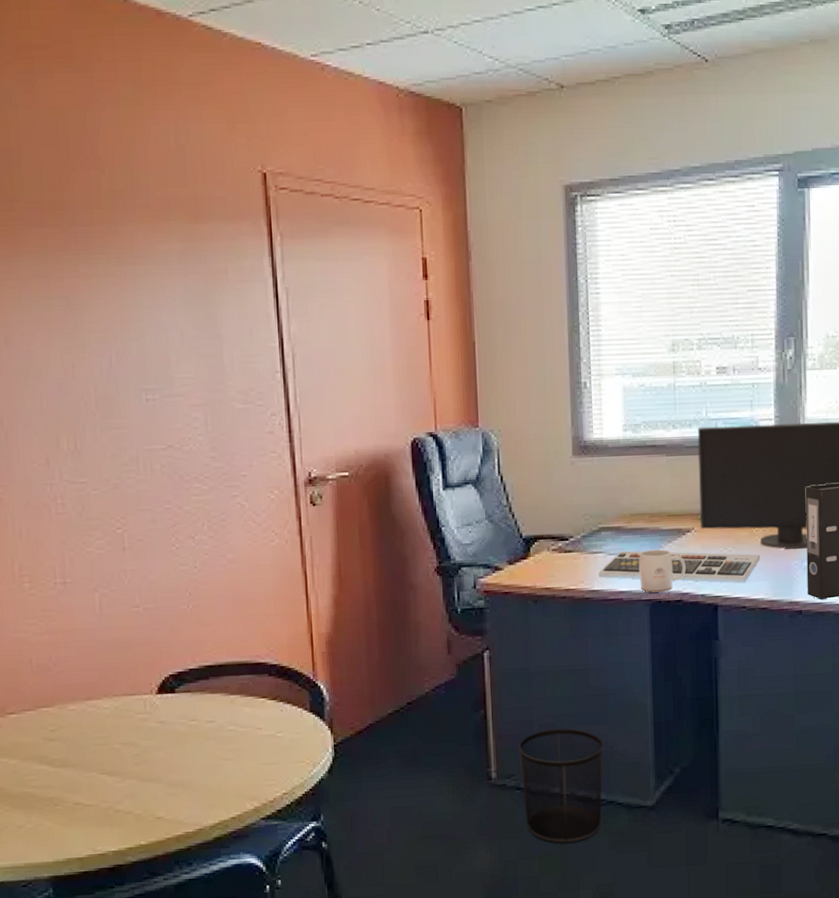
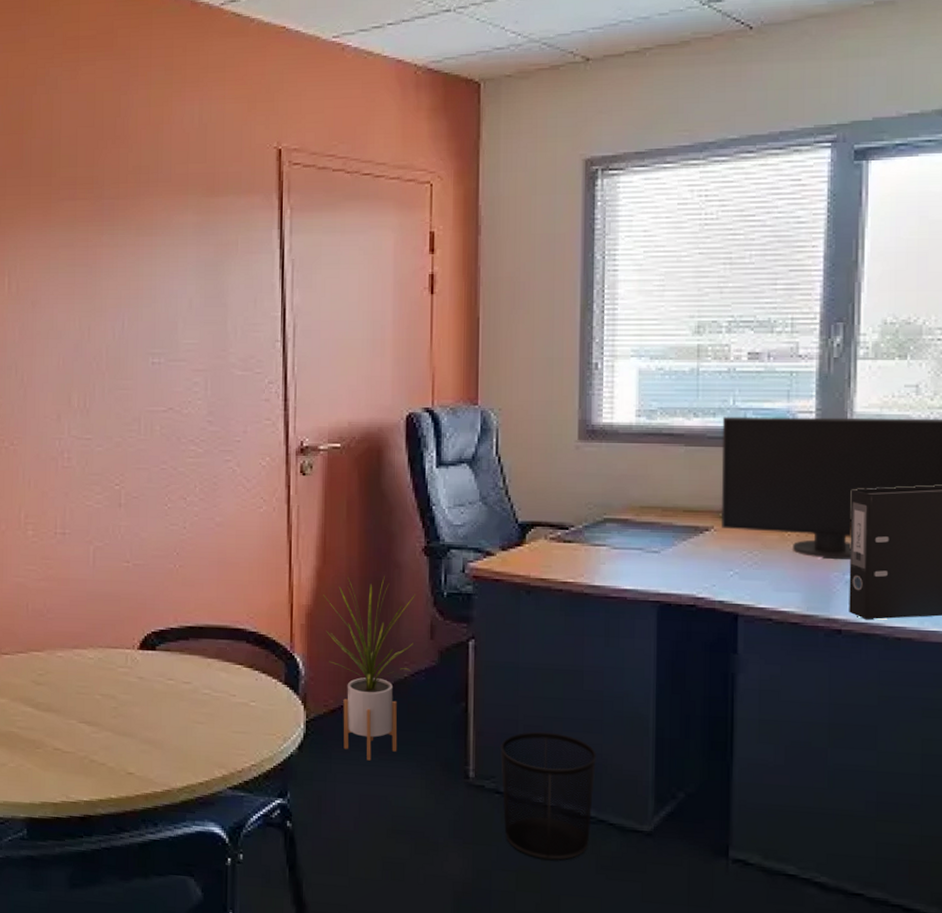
house plant: none [342,598,432,775] -> present [323,576,415,761]
computer keyboard: present [598,550,761,584] -> none [600,545,793,593]
mug: present [638,549,686,593] -> none [646,547,702,595]

